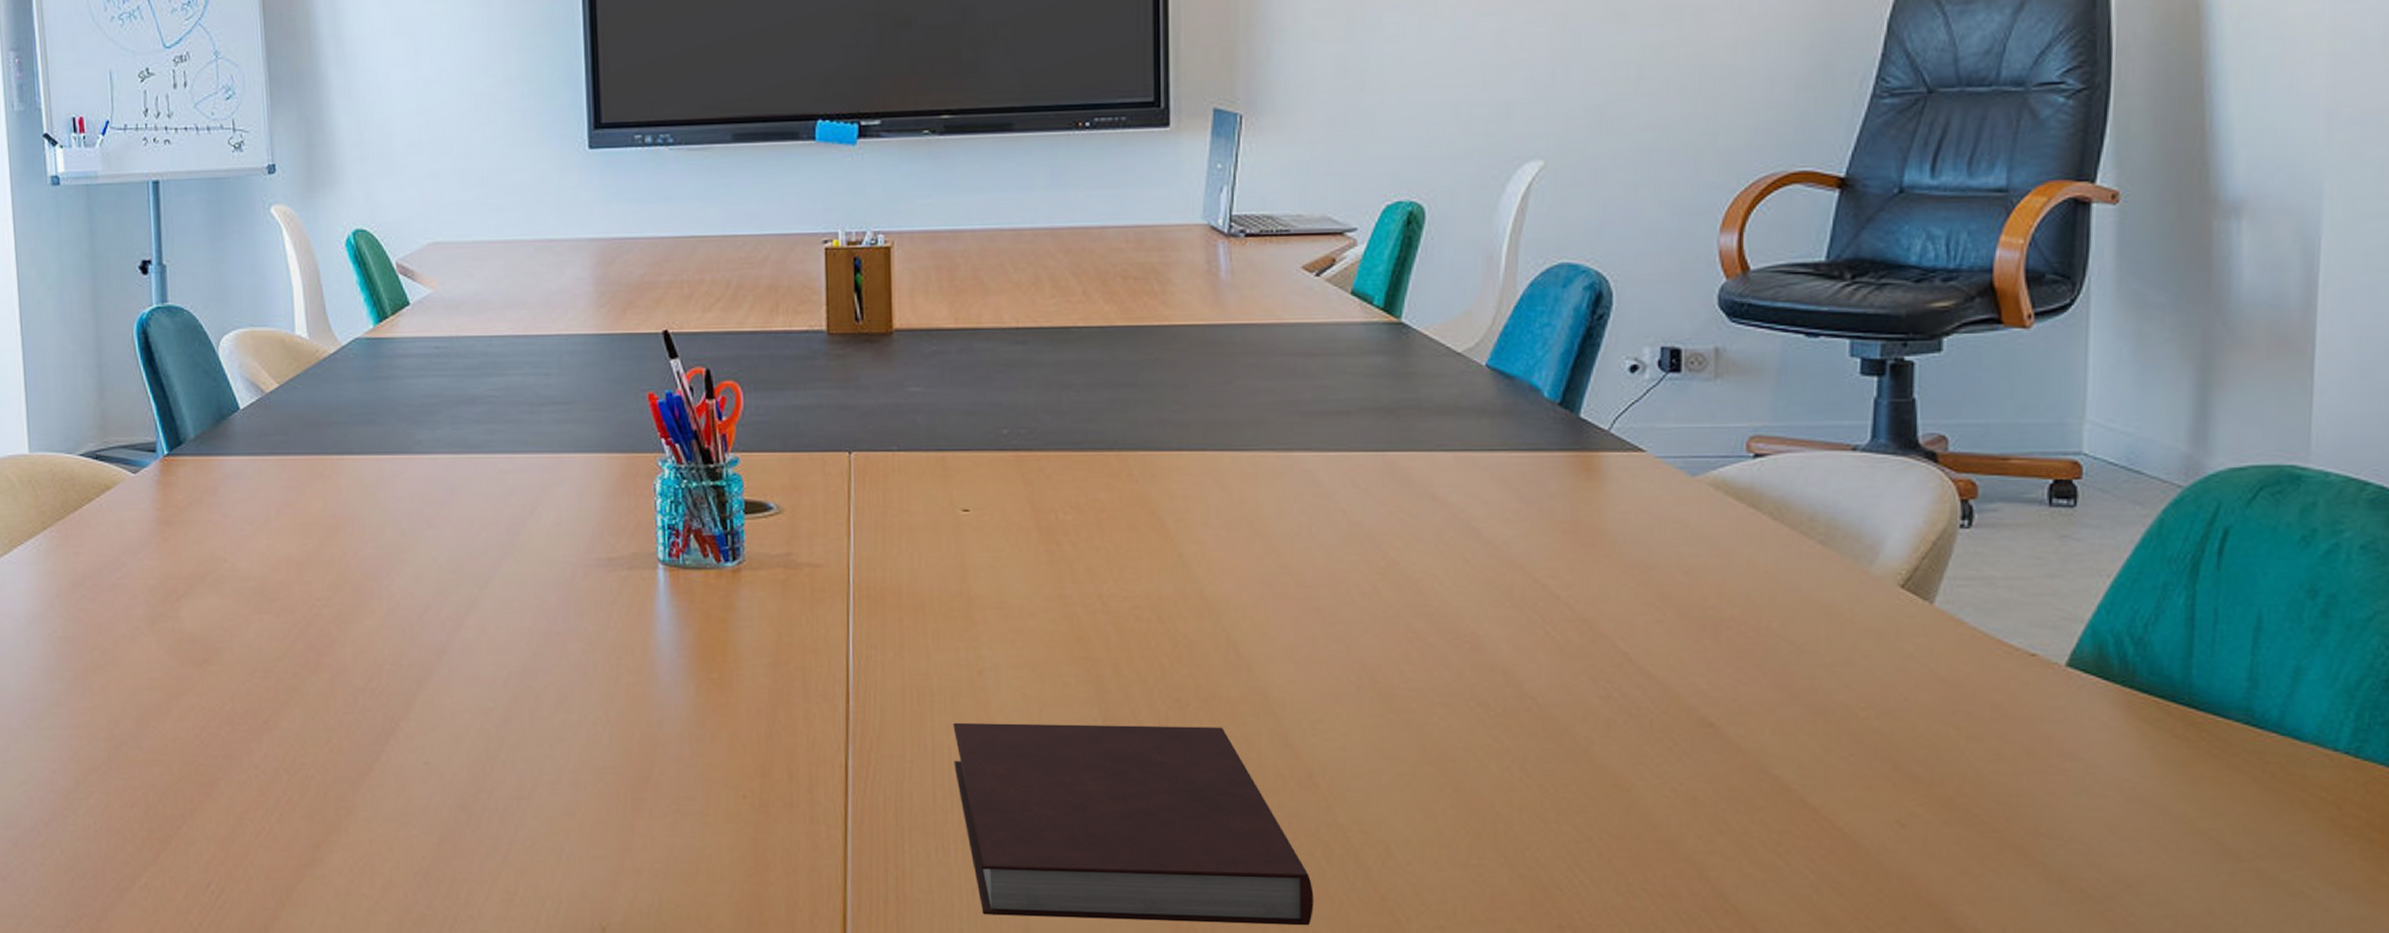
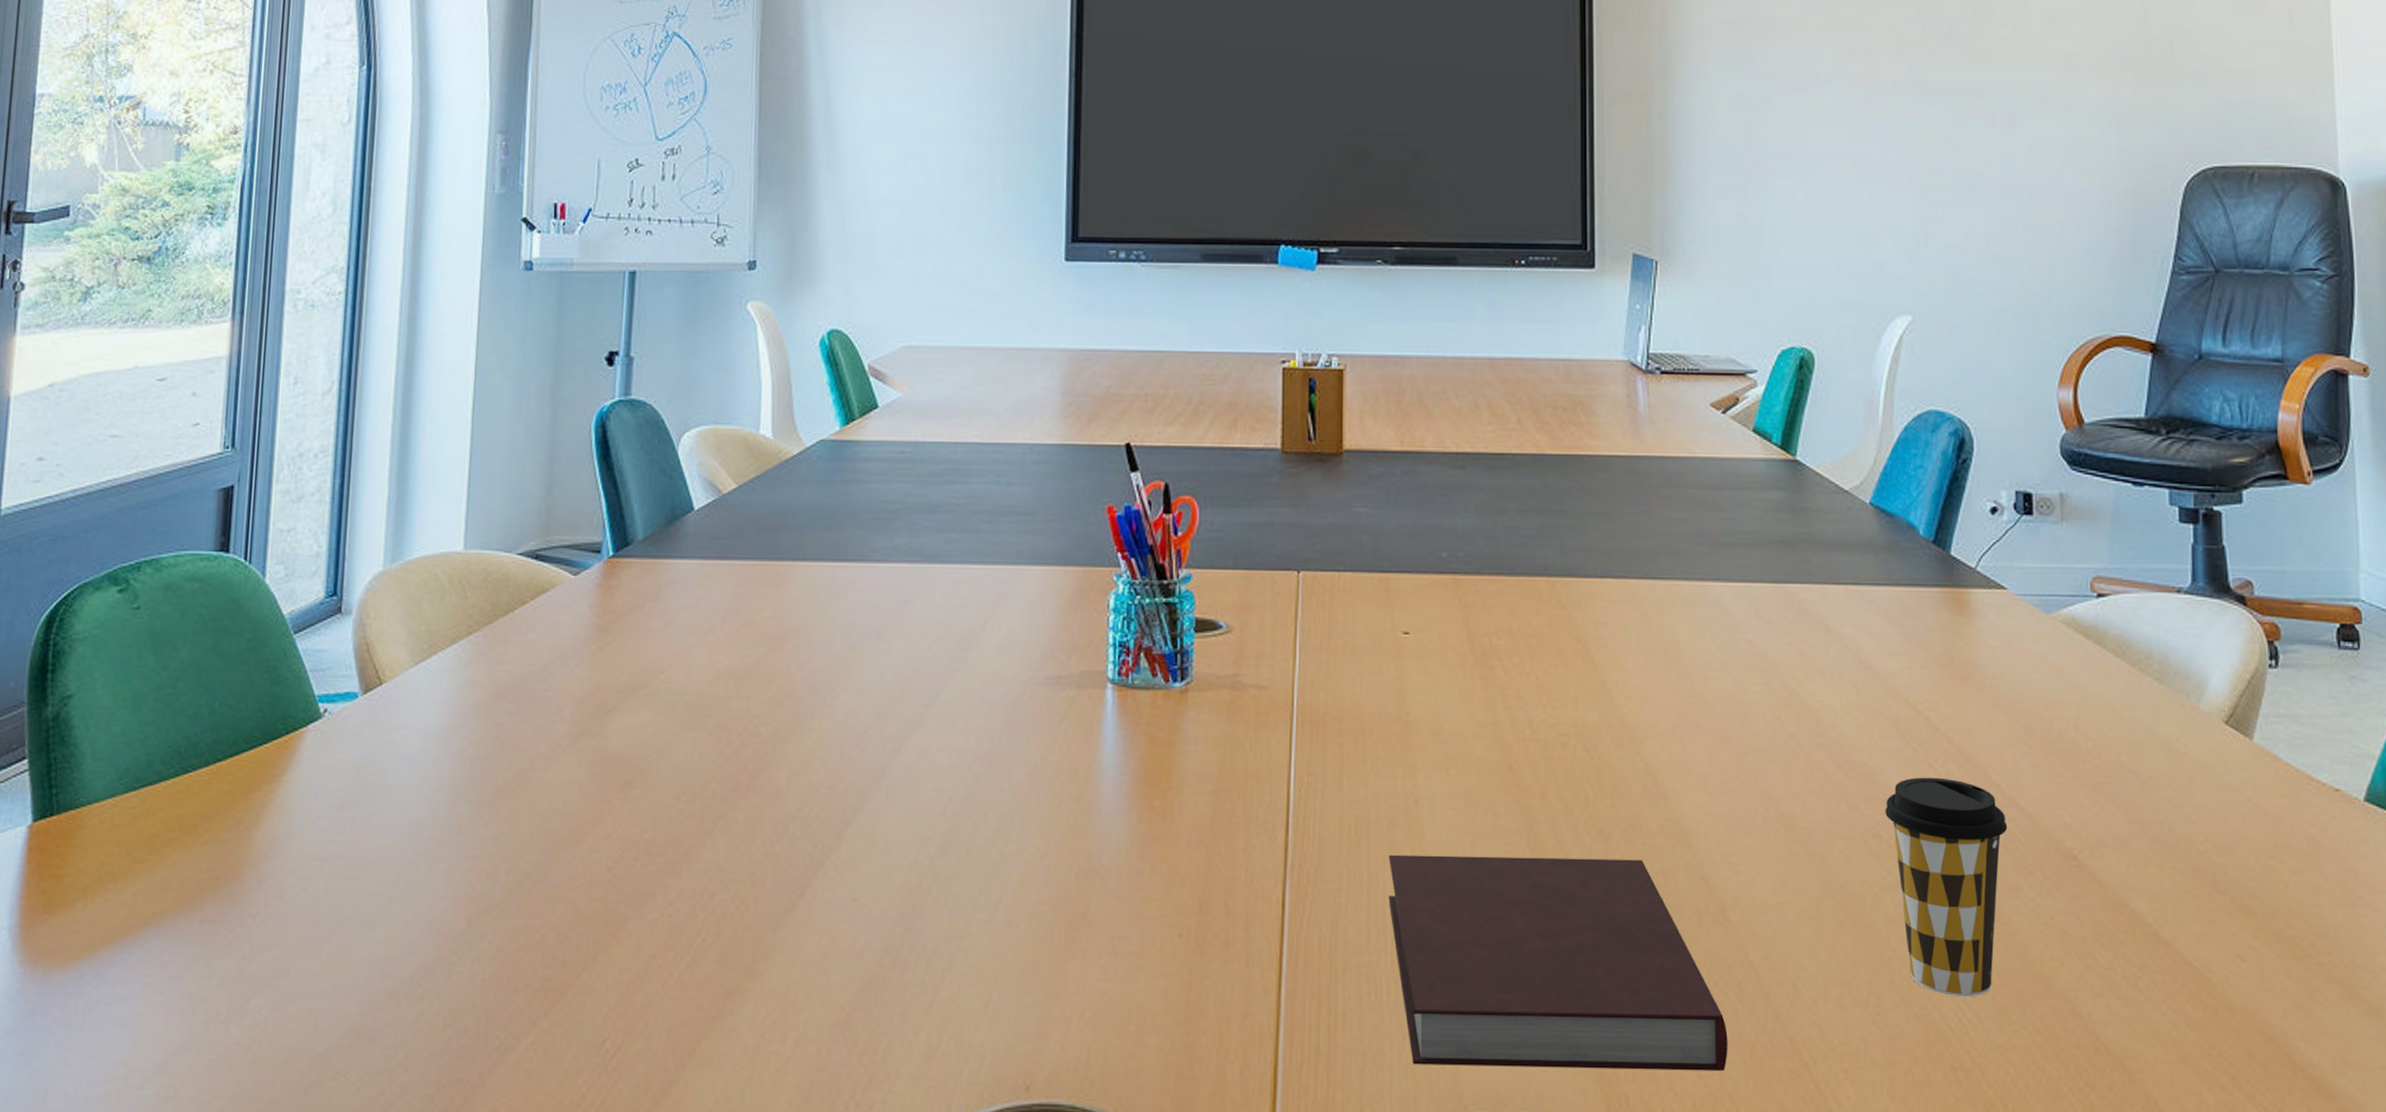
coffee cup: none [1493,645,1634,860] -> present [1885,777,2008,997]

